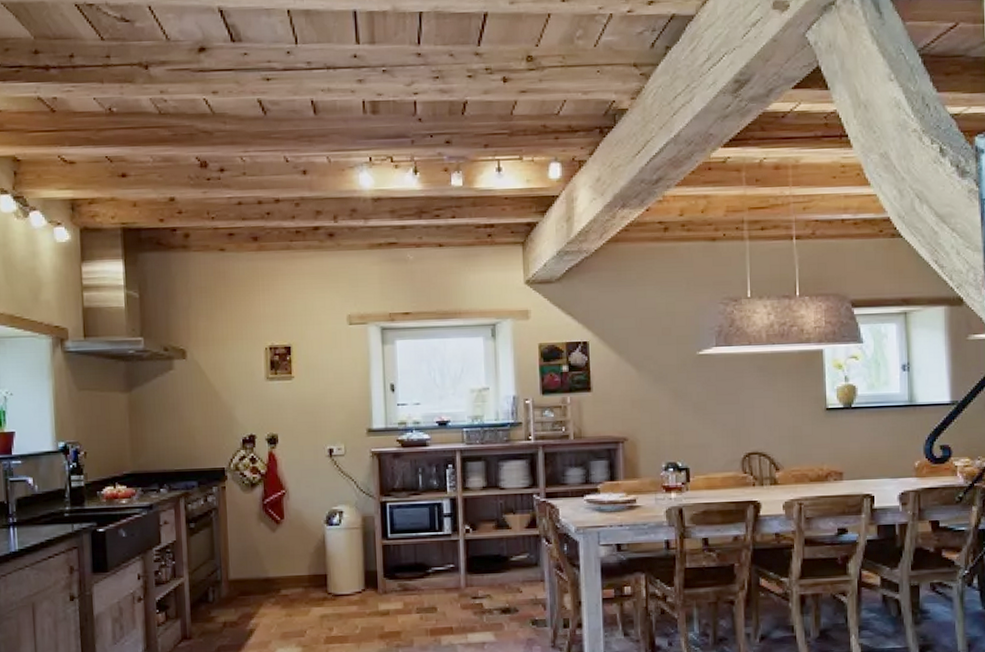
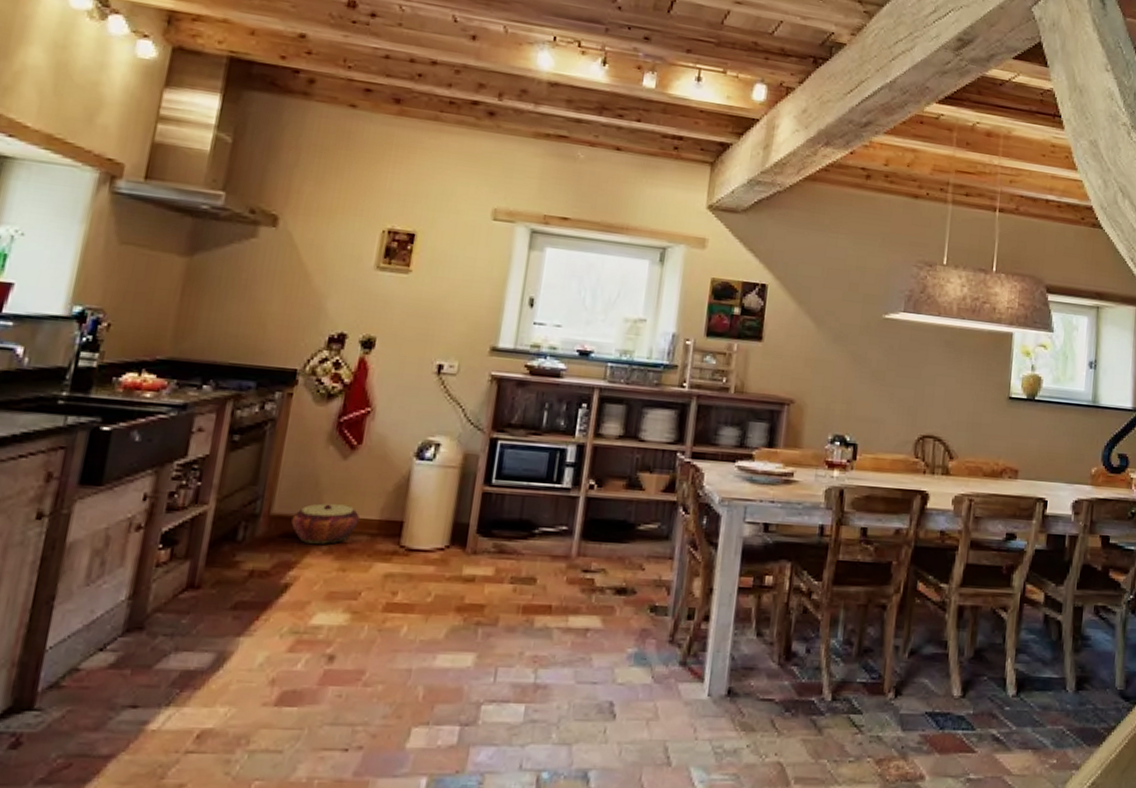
woven basket: none [245,566,294,598] -> present [291,503,360,544]

